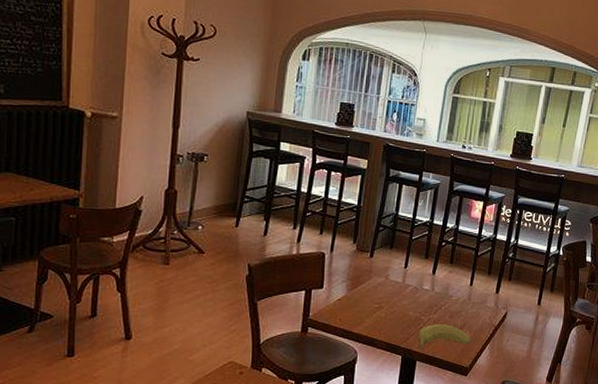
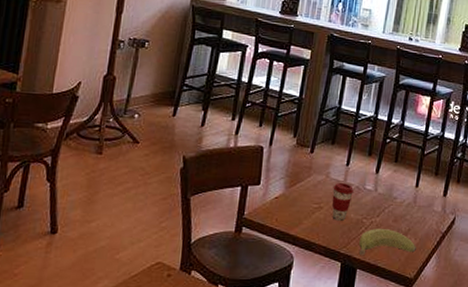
coffee cup: none [392,283,412,318] -> present [332,182,354,221]

